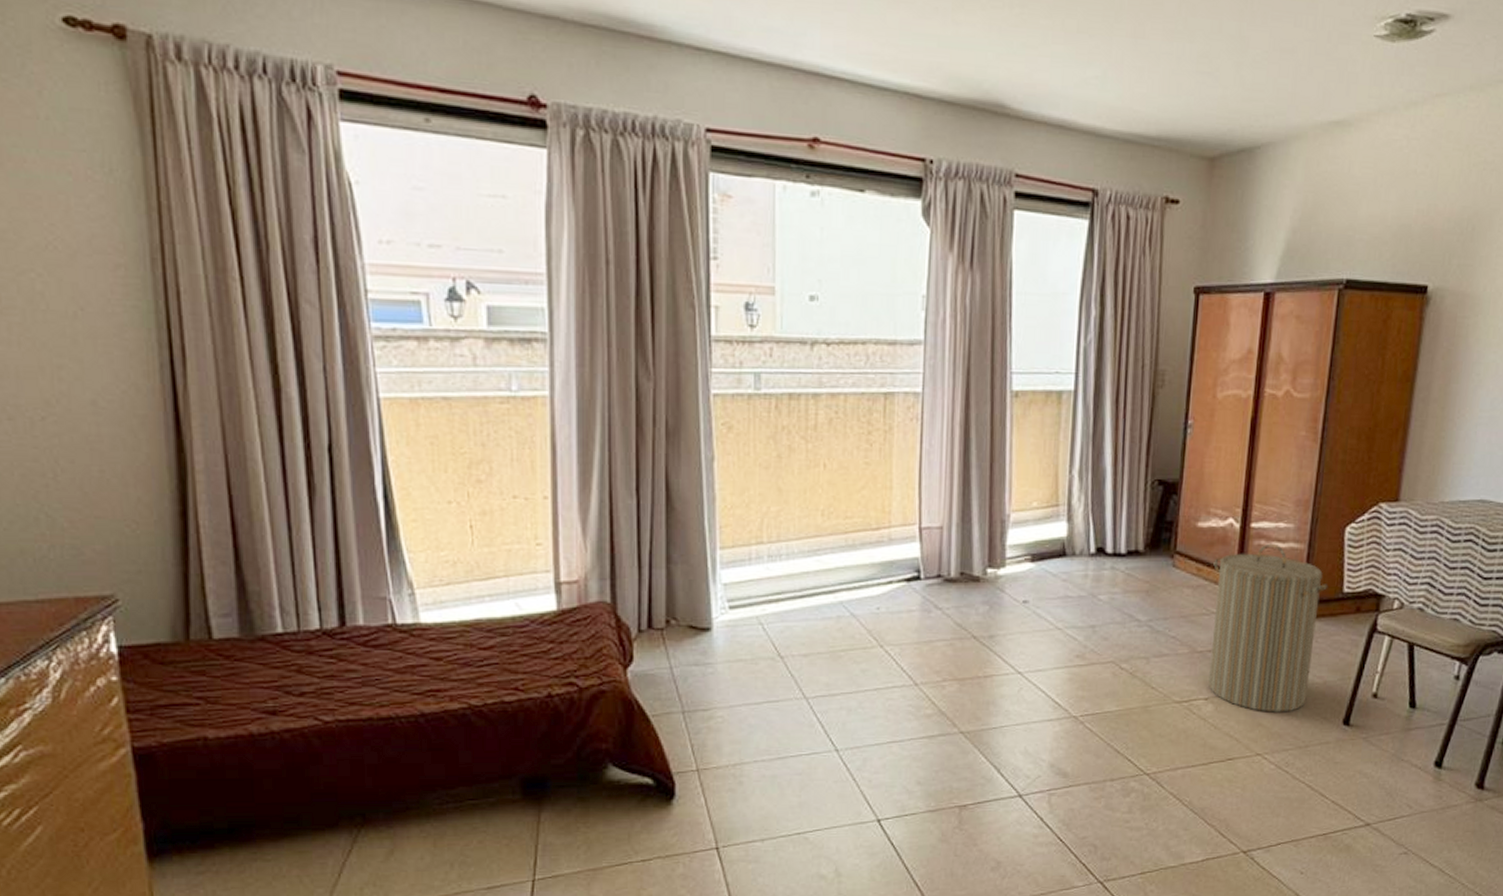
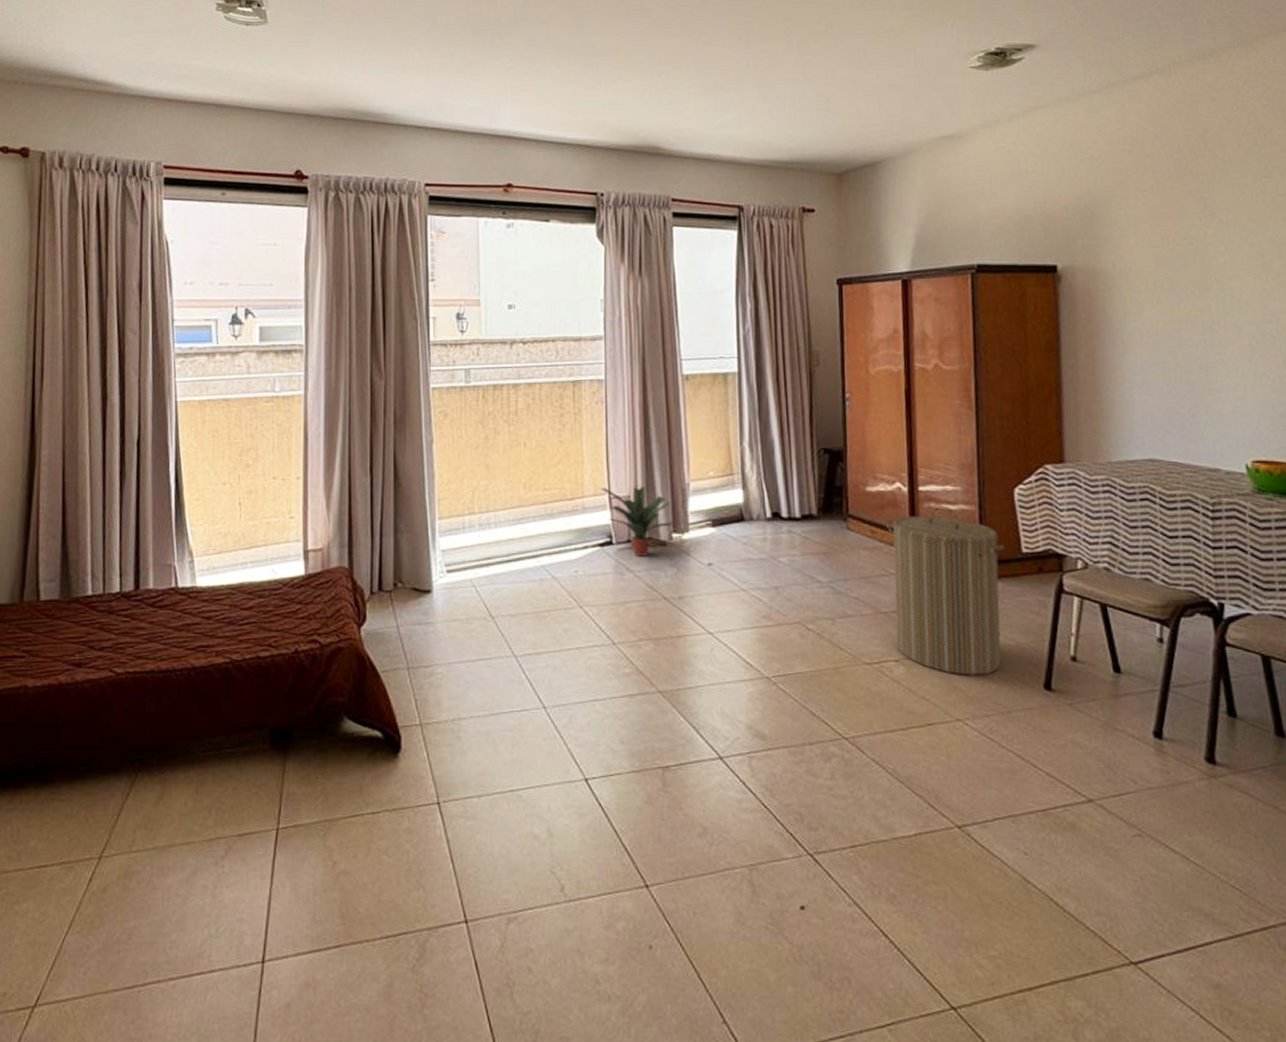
potted plant: none [908,515,989,593] -> present [599,485,674,556]

